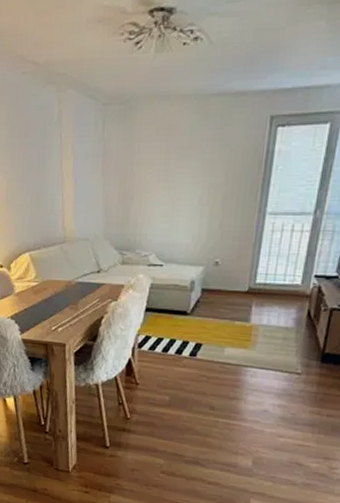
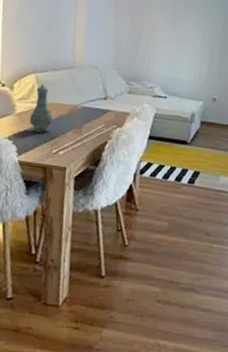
vase: none [27,262,50,311] -> present [29,84,54,133]

